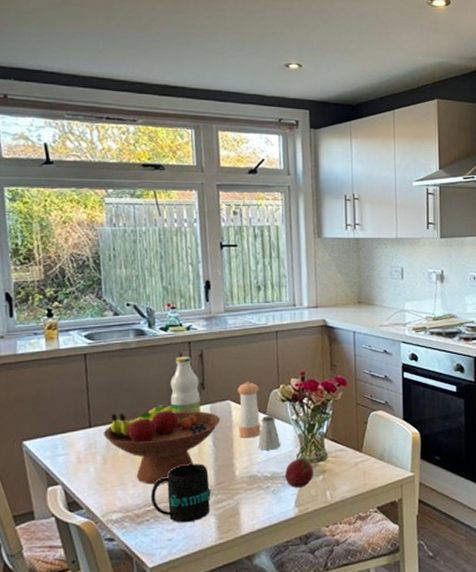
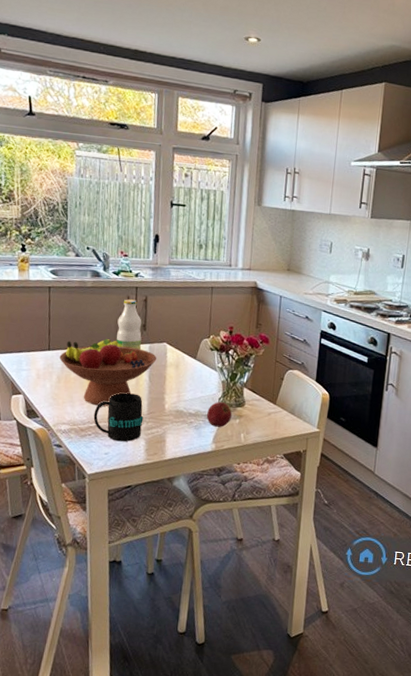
pepper shaker: present [237,381,261,438] -> none [171,328,192,378]
saltshaker: present [258,415,280,450] -> none [186,360,206,391]

